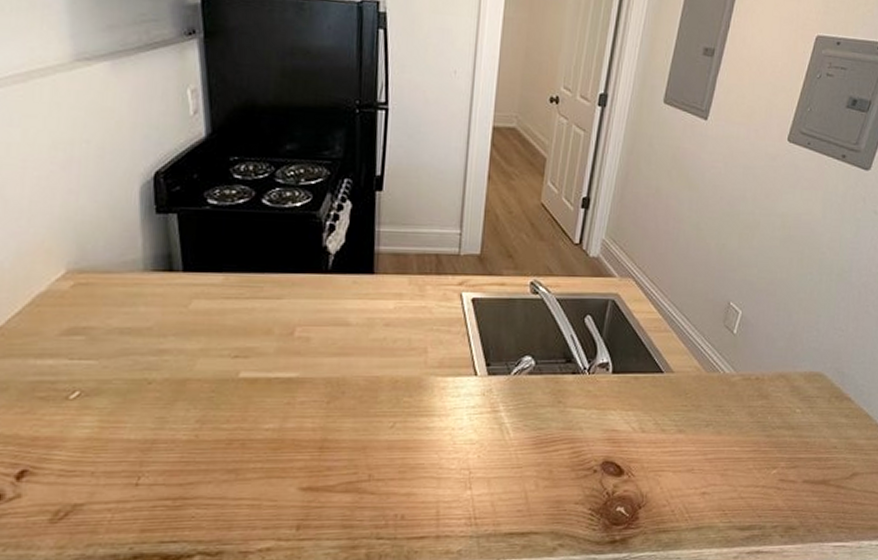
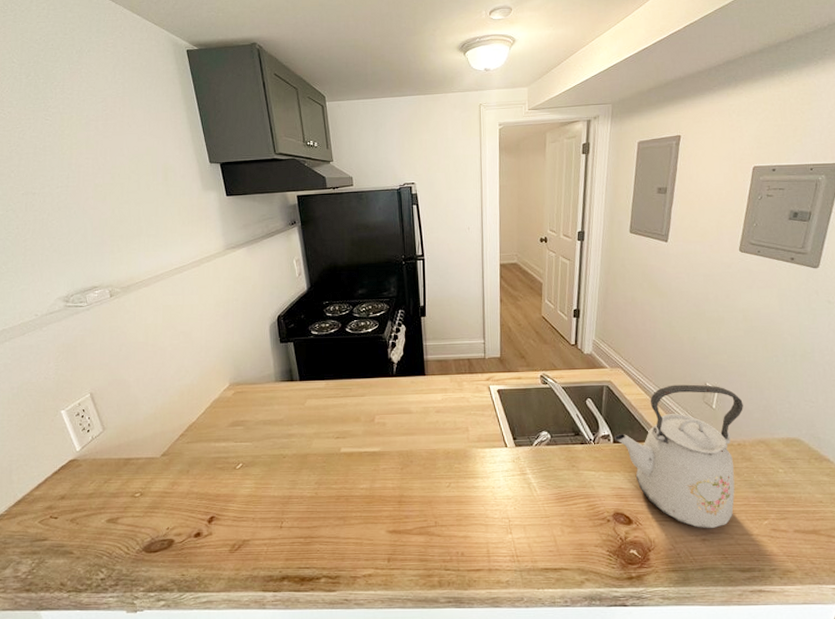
kettle: none [613,302,768,480] -> present [613,384,743,529]

